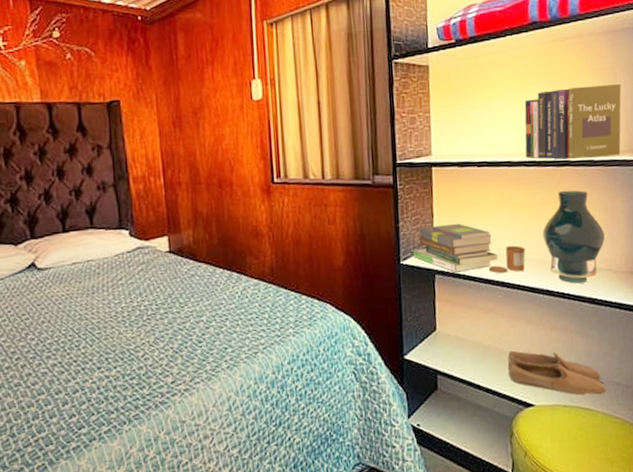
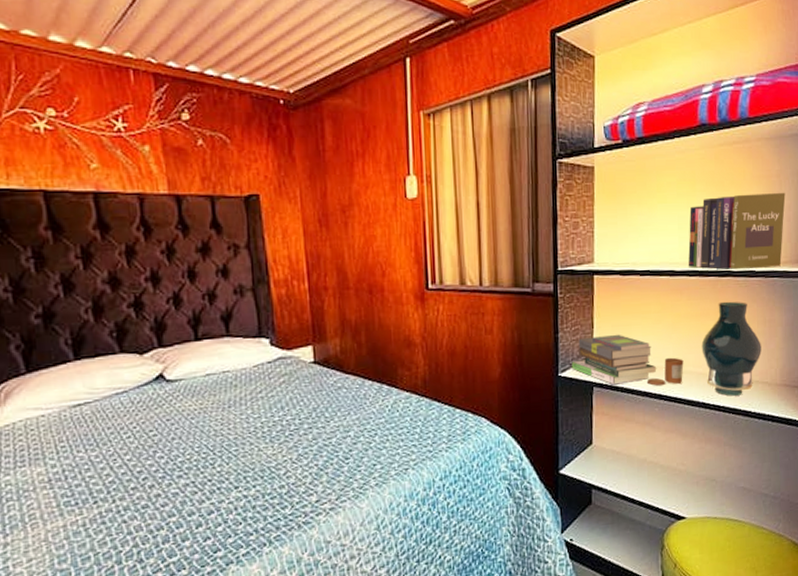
shoe: present [508,350,607,395] -> none [661,464,756,507]

